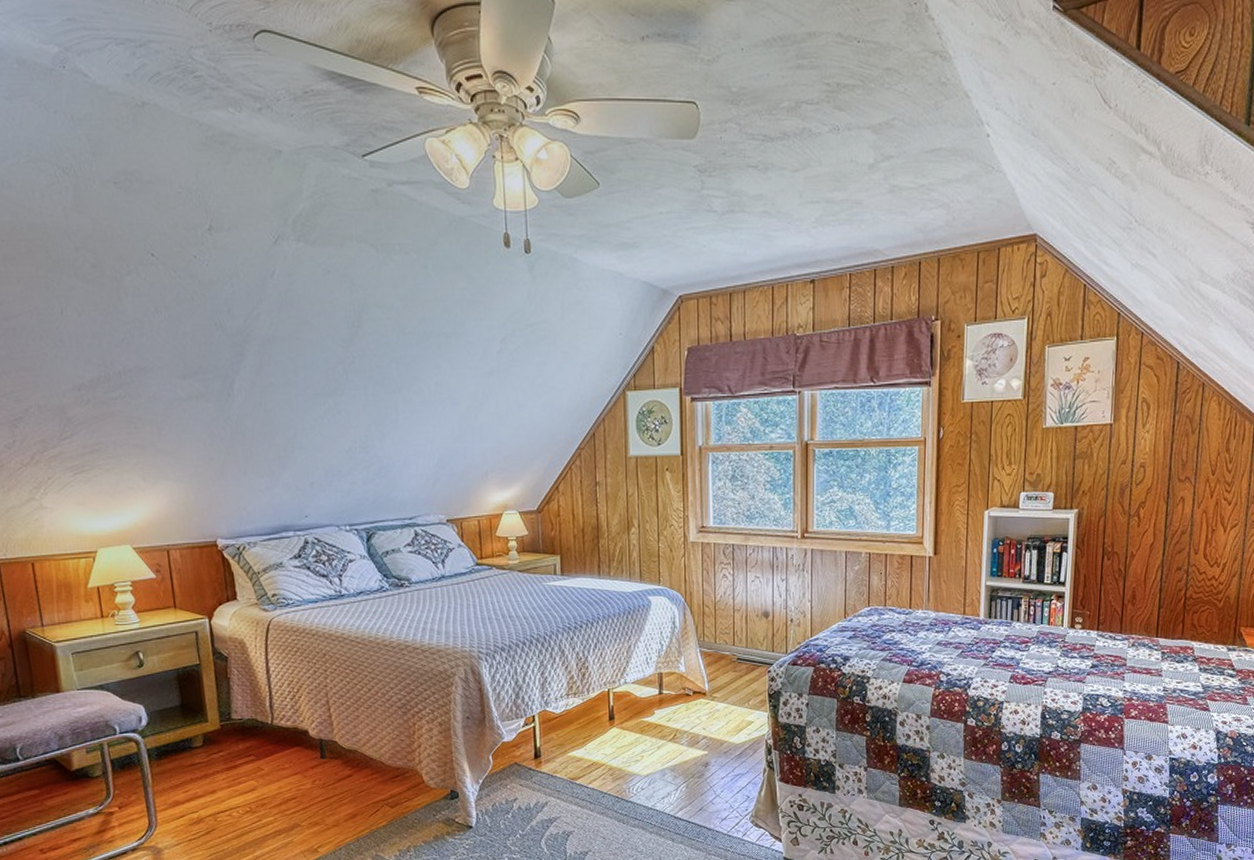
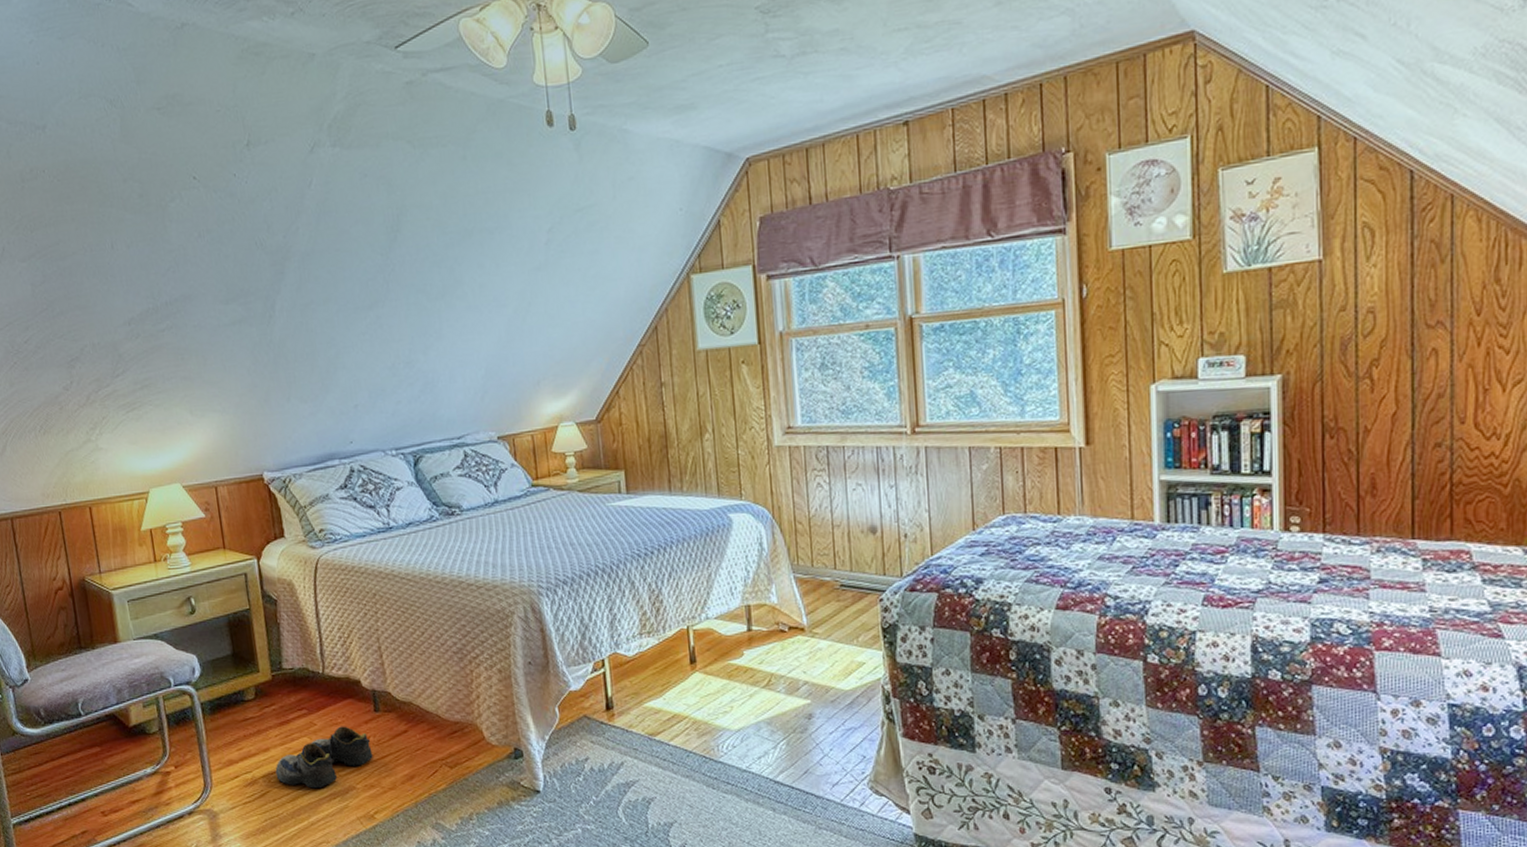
shoe: none [221,771,318,826] -> present [275,726,373,789]

